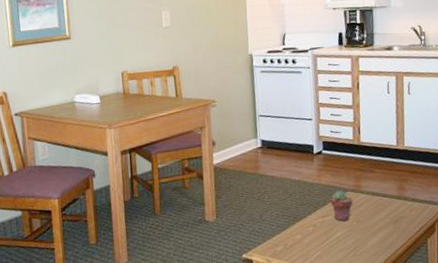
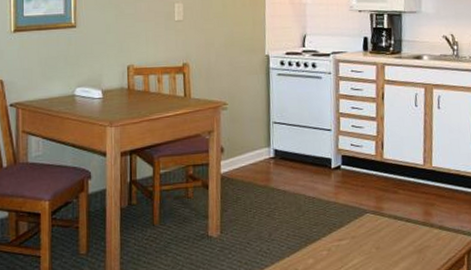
potted succulent: present [330,190,353,222] -> none [347,211,373,247]

